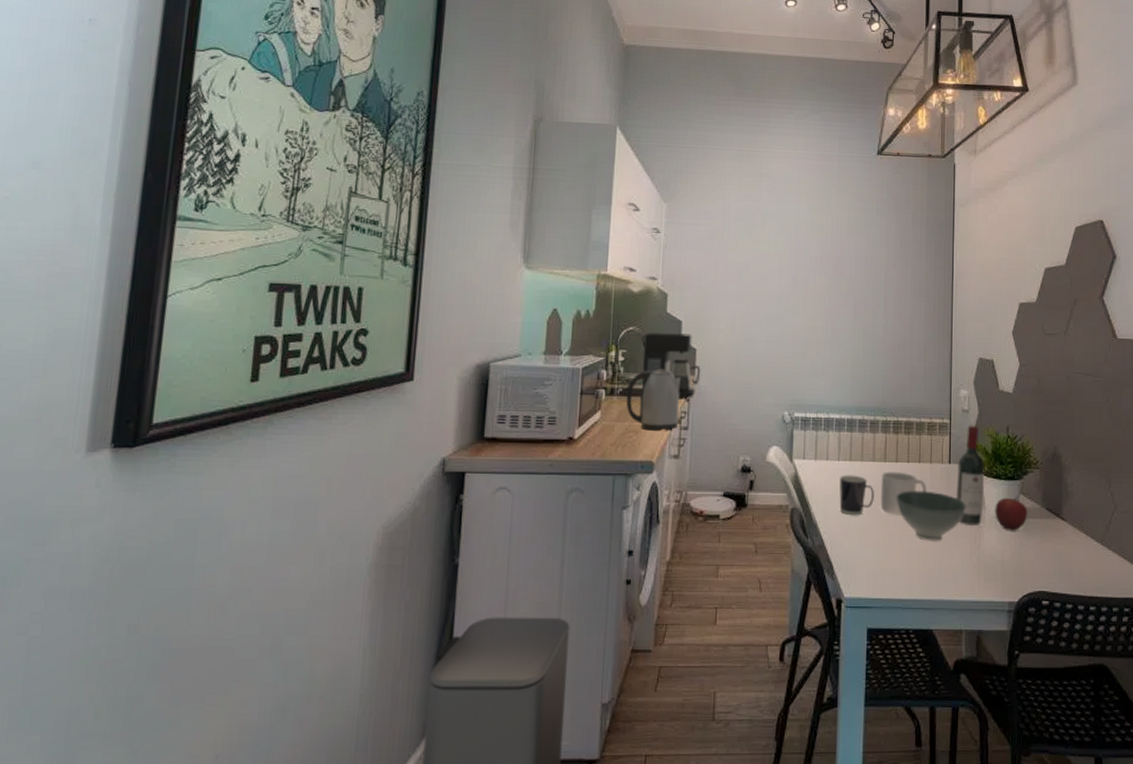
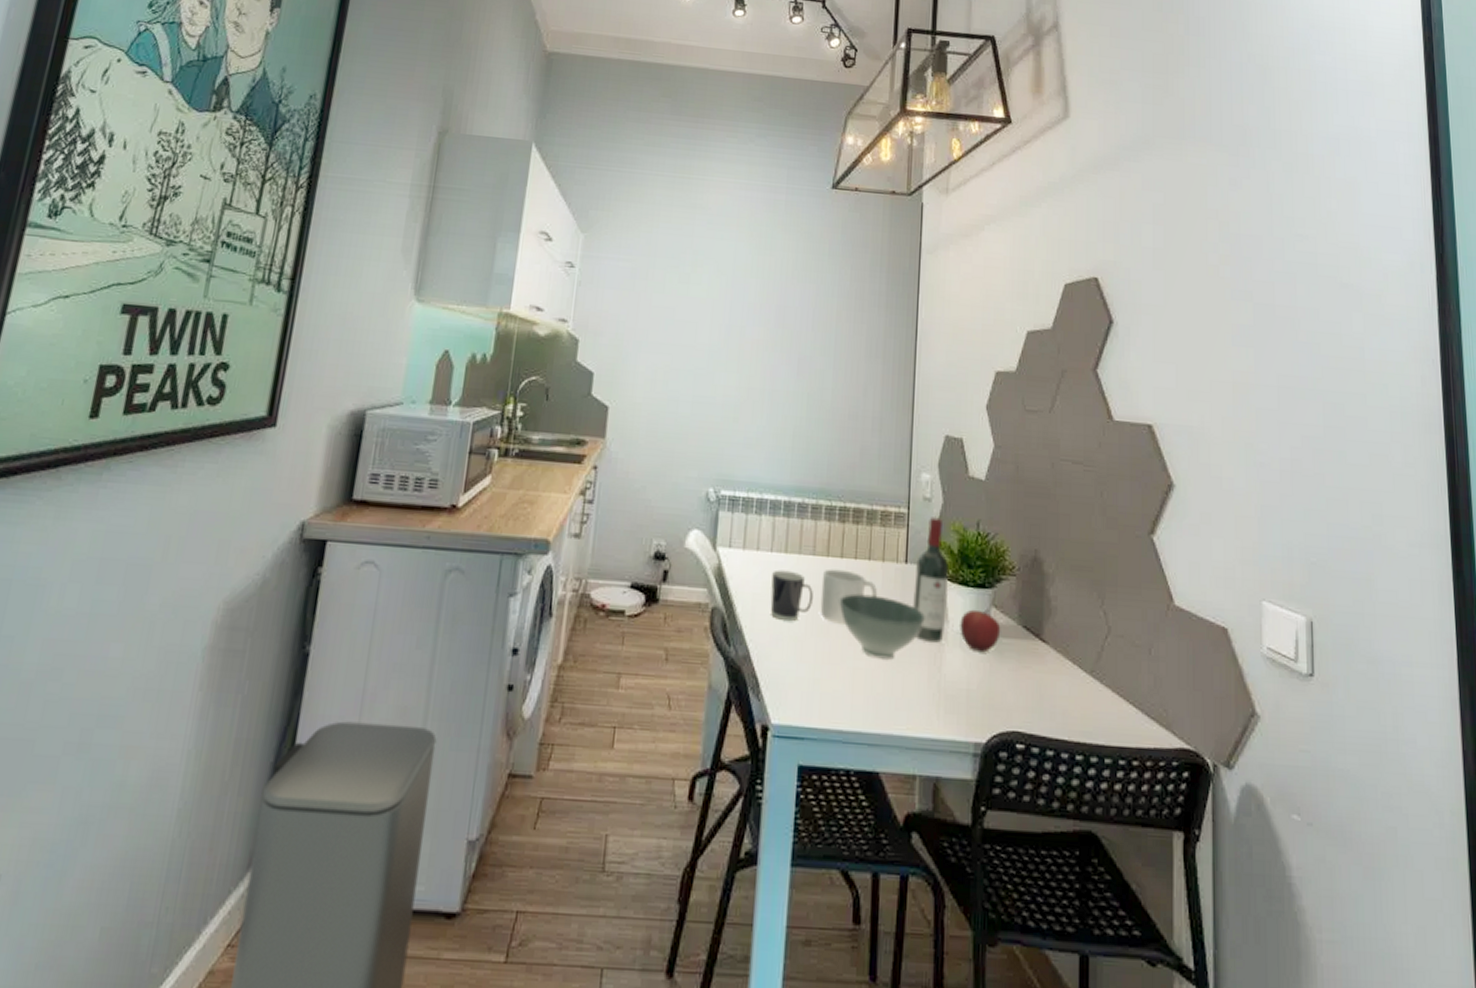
kettle: present [626,368,681,431] -> none [522,428,589,504]
coffee maker: present [642,333,701,399] -> none [542,384,613,466]

